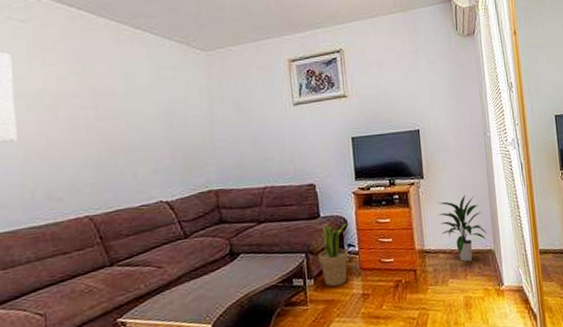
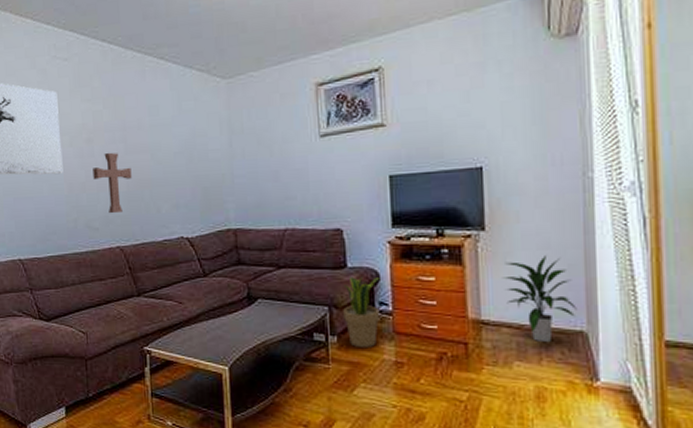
decorative cross: none [56,118,104,183] -> present [93,152,132,214]

